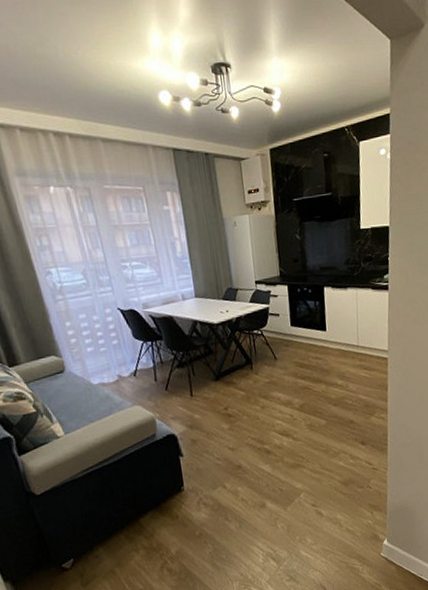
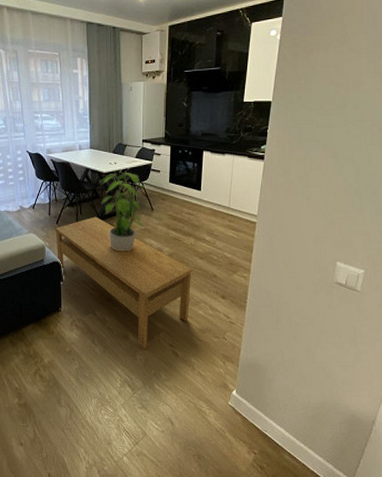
coffee table: none [165,375,329,516] -> present [55,216,192,350]
potted plant: none [211,318,270,411] -> present [100,170,149,251]

